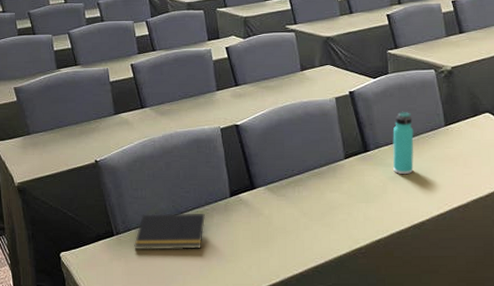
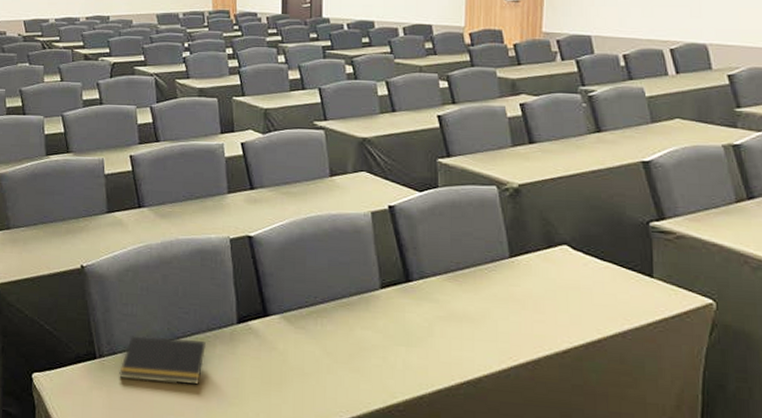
thermos bottle: present [392,111,414,175] -> none [441,234,470,316]

